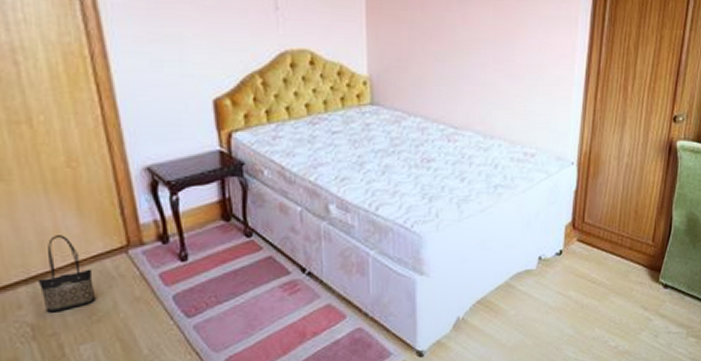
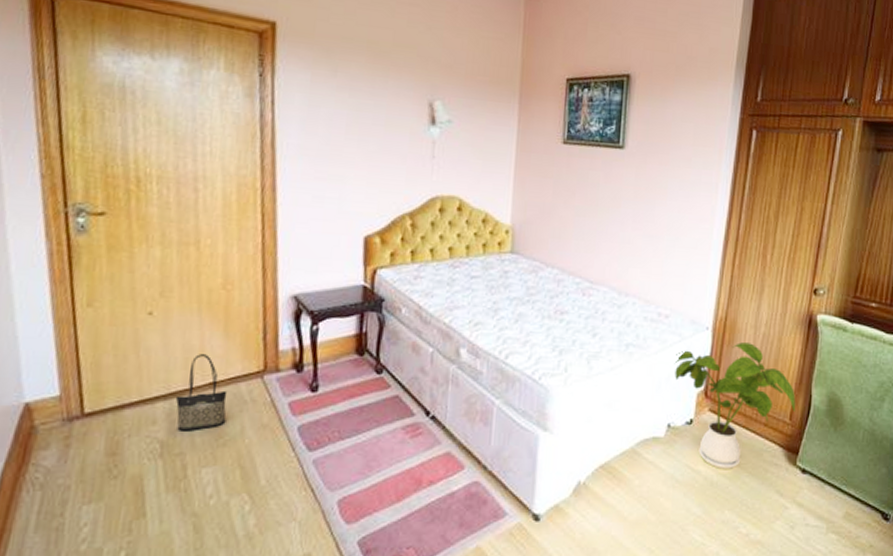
house plant: none [542,174,658,292] -> present [674,342,796,469]

